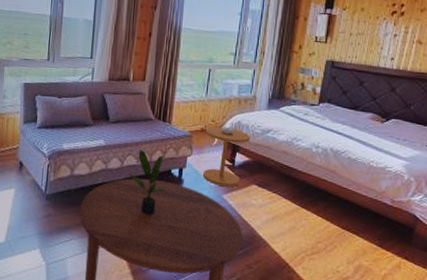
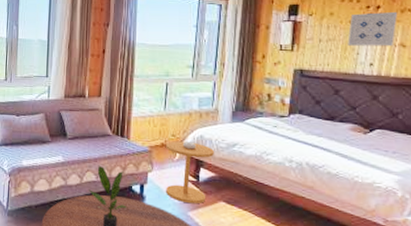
wall art: none [374,10,418,43] -> present [347,11,398,47]

